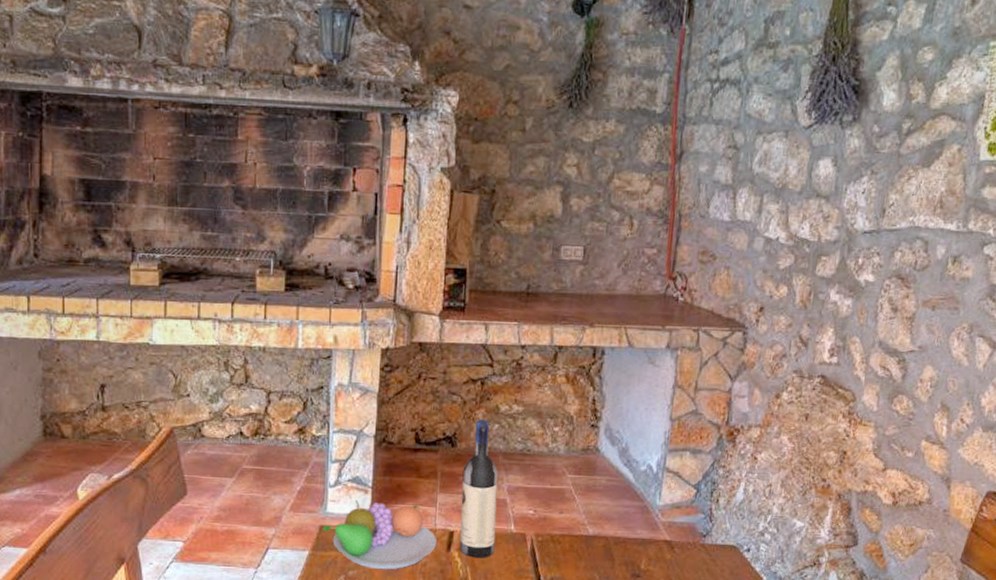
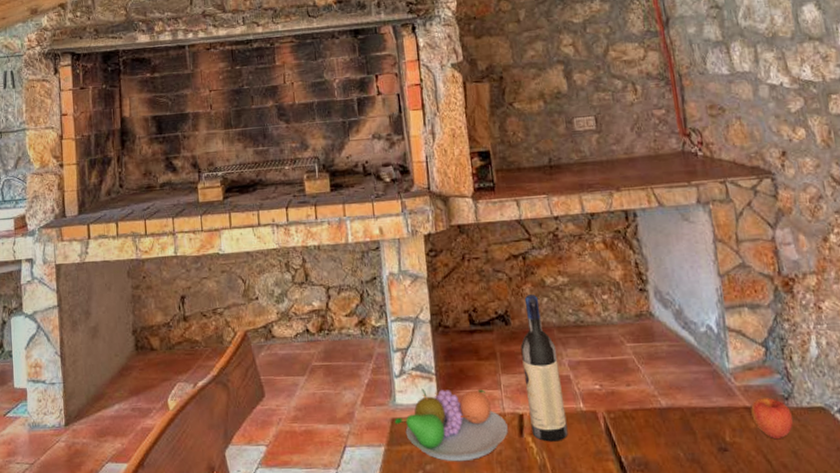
apple: none [669,533,706,571] -> present [751,396,794,440]

